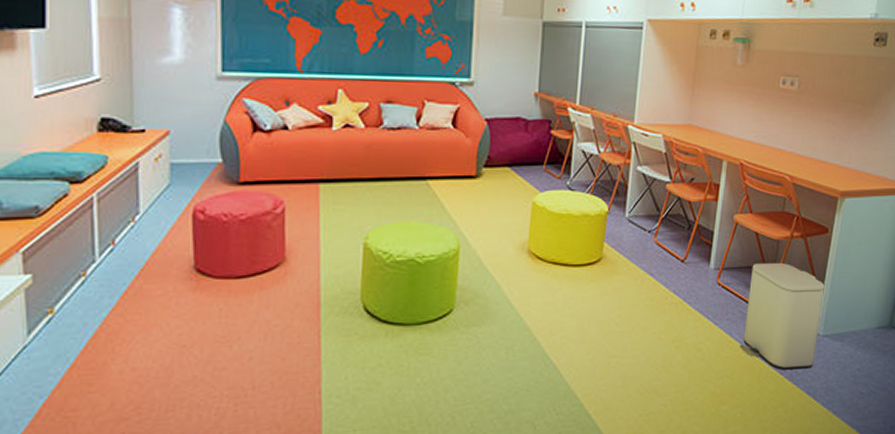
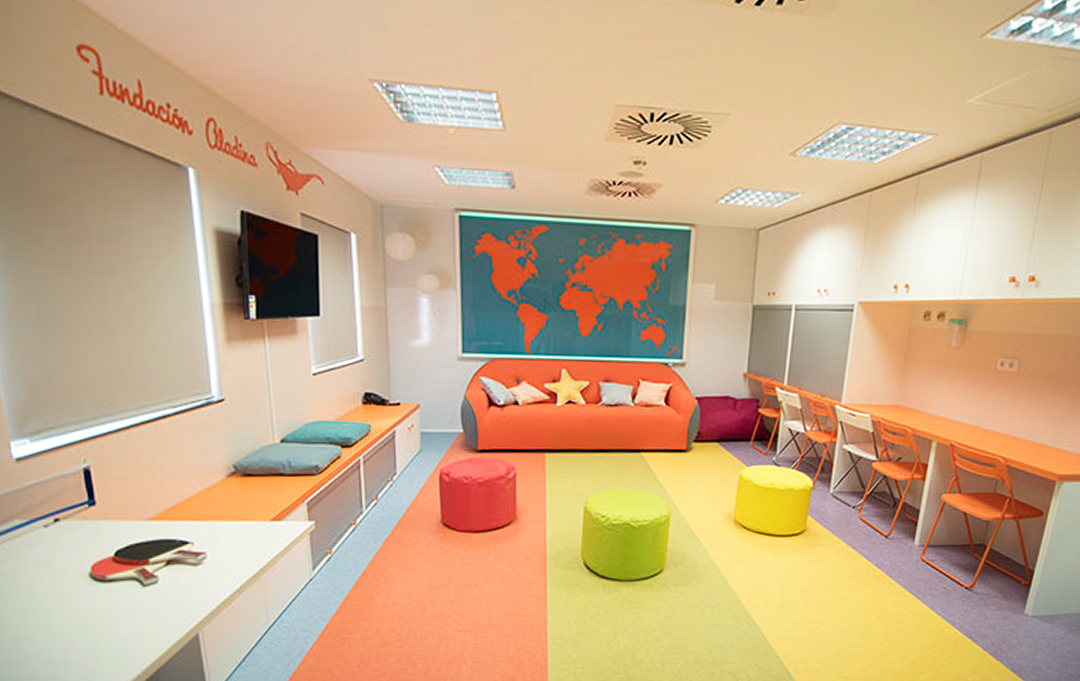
pedal bin: present [739,262,825,370] -> none [941,542,1036,647]

